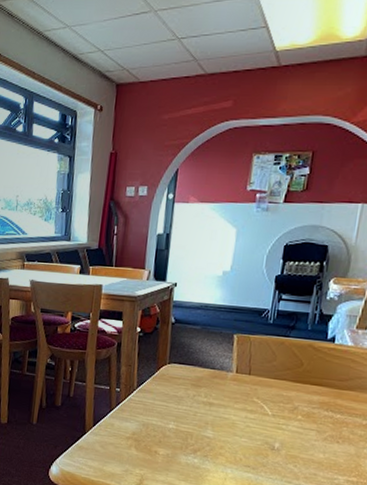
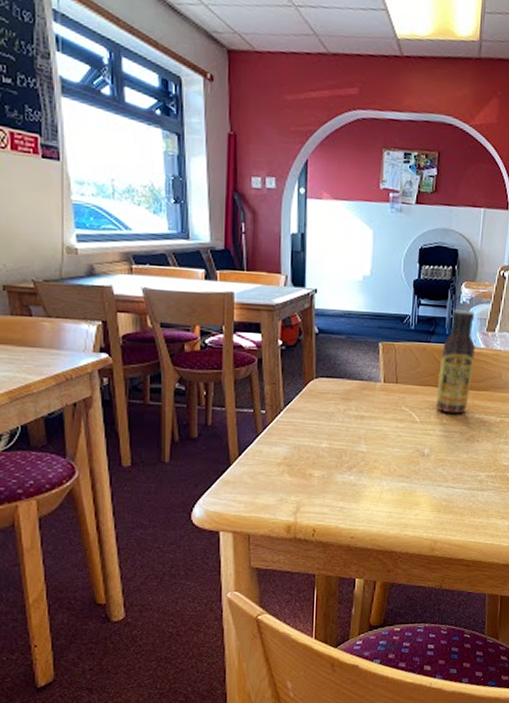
sauce bottle: none [290,305,343,412] -> present [435,309,475,414]

